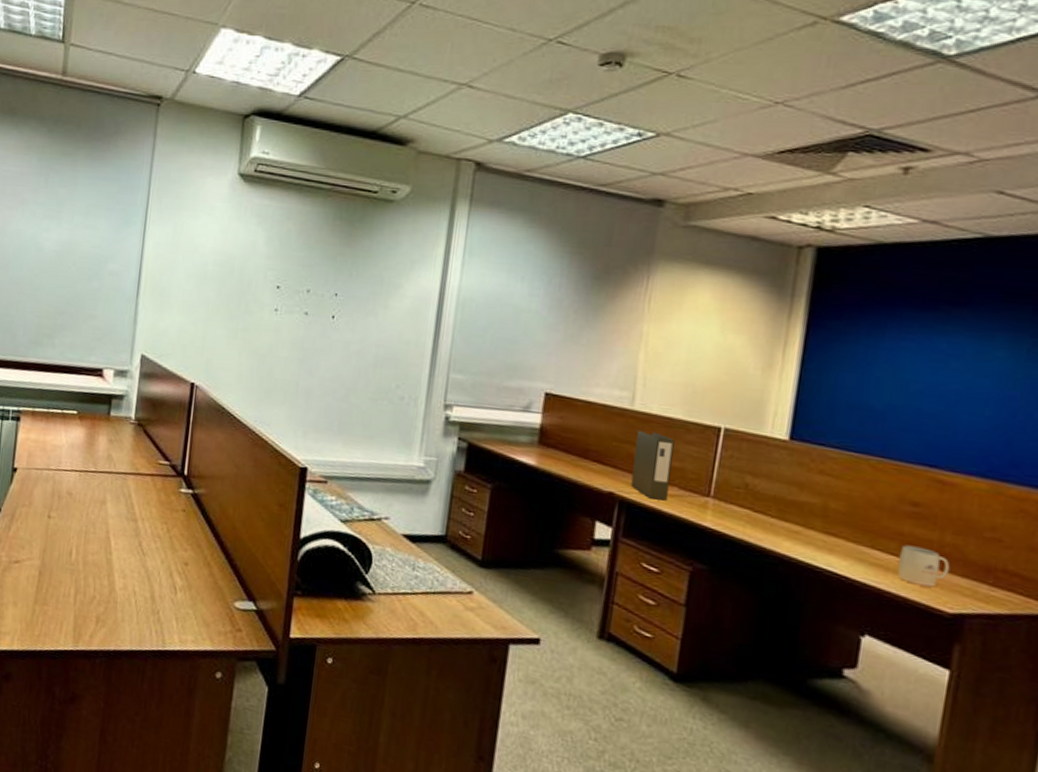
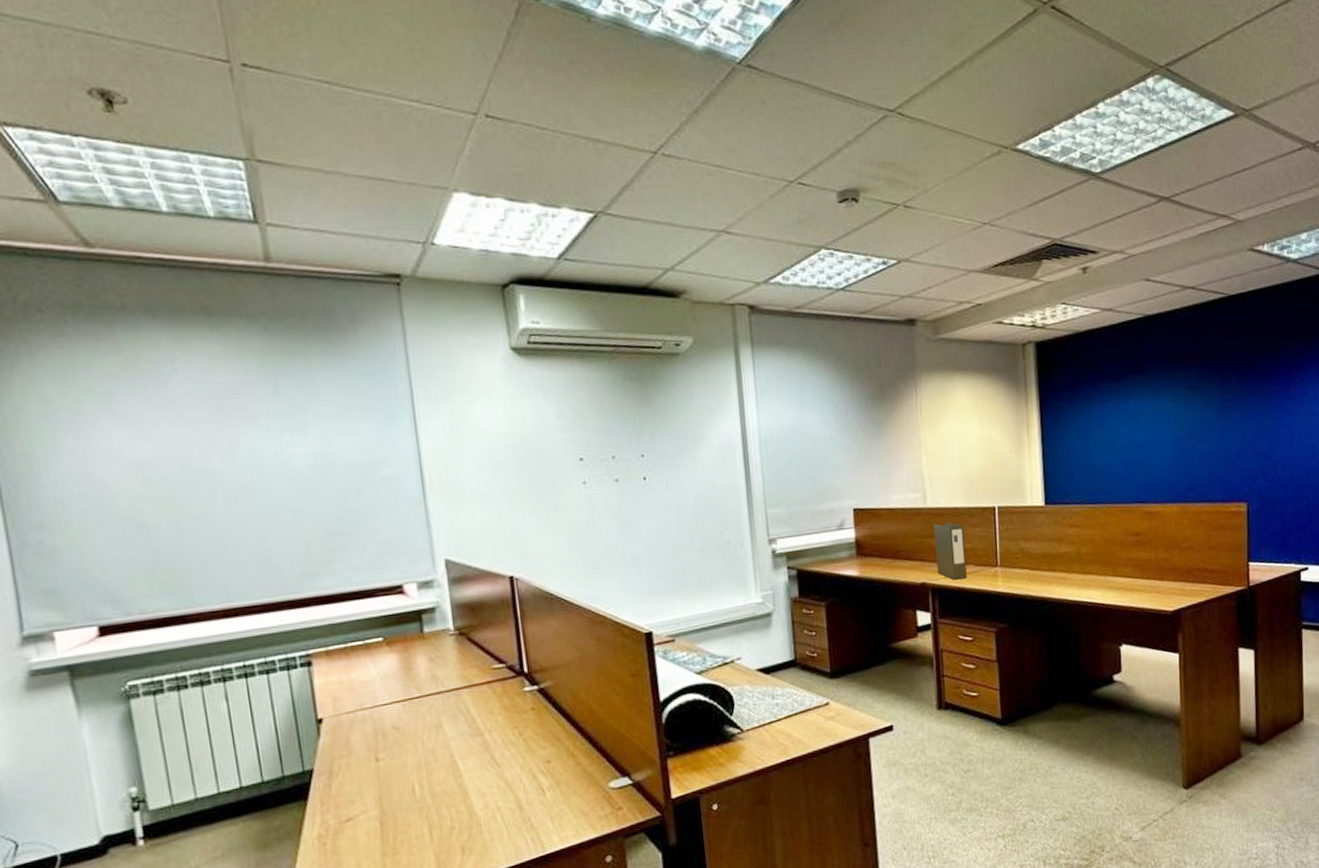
mug: present [897,544,951,588] -> none [1133,566,1166,596]

